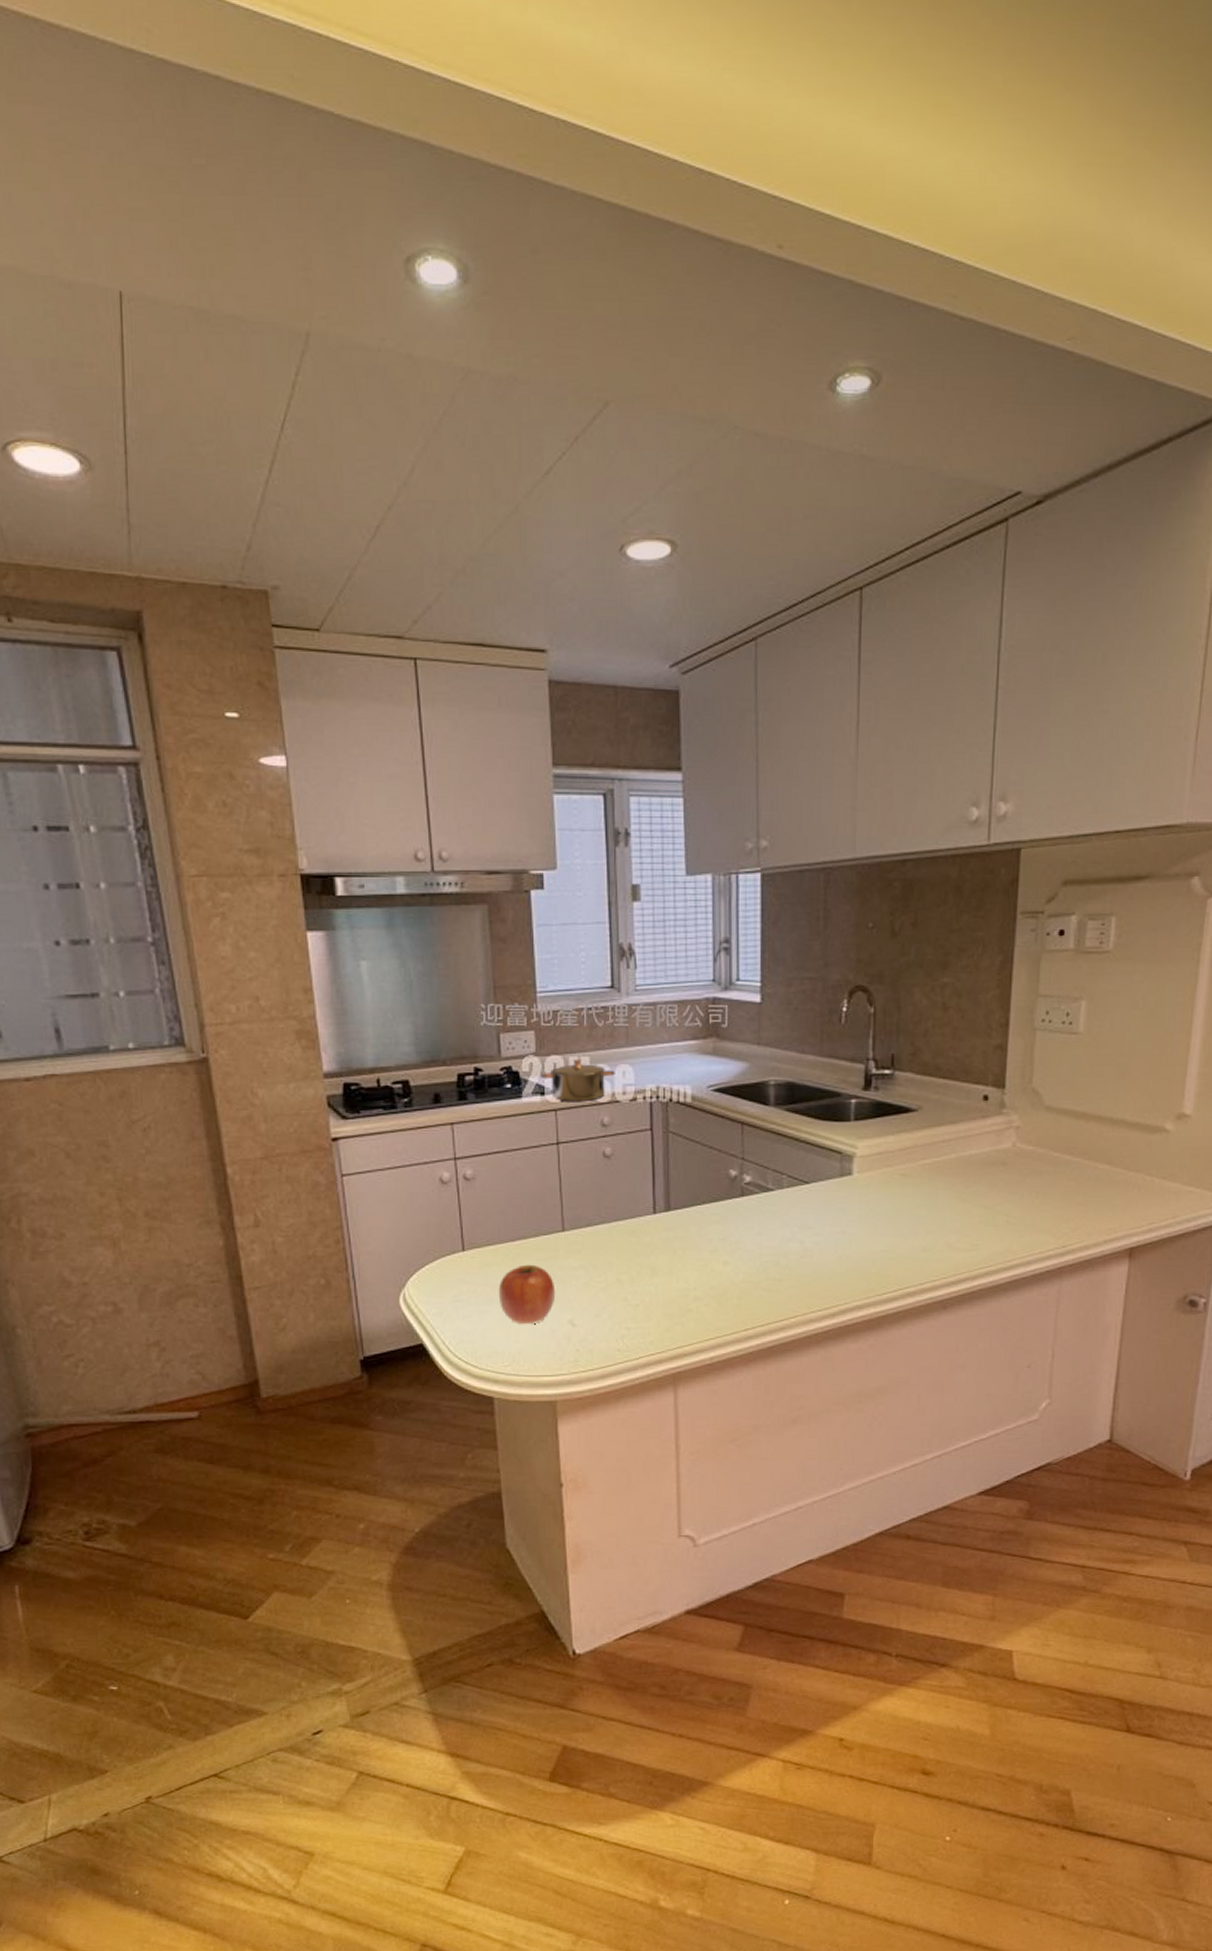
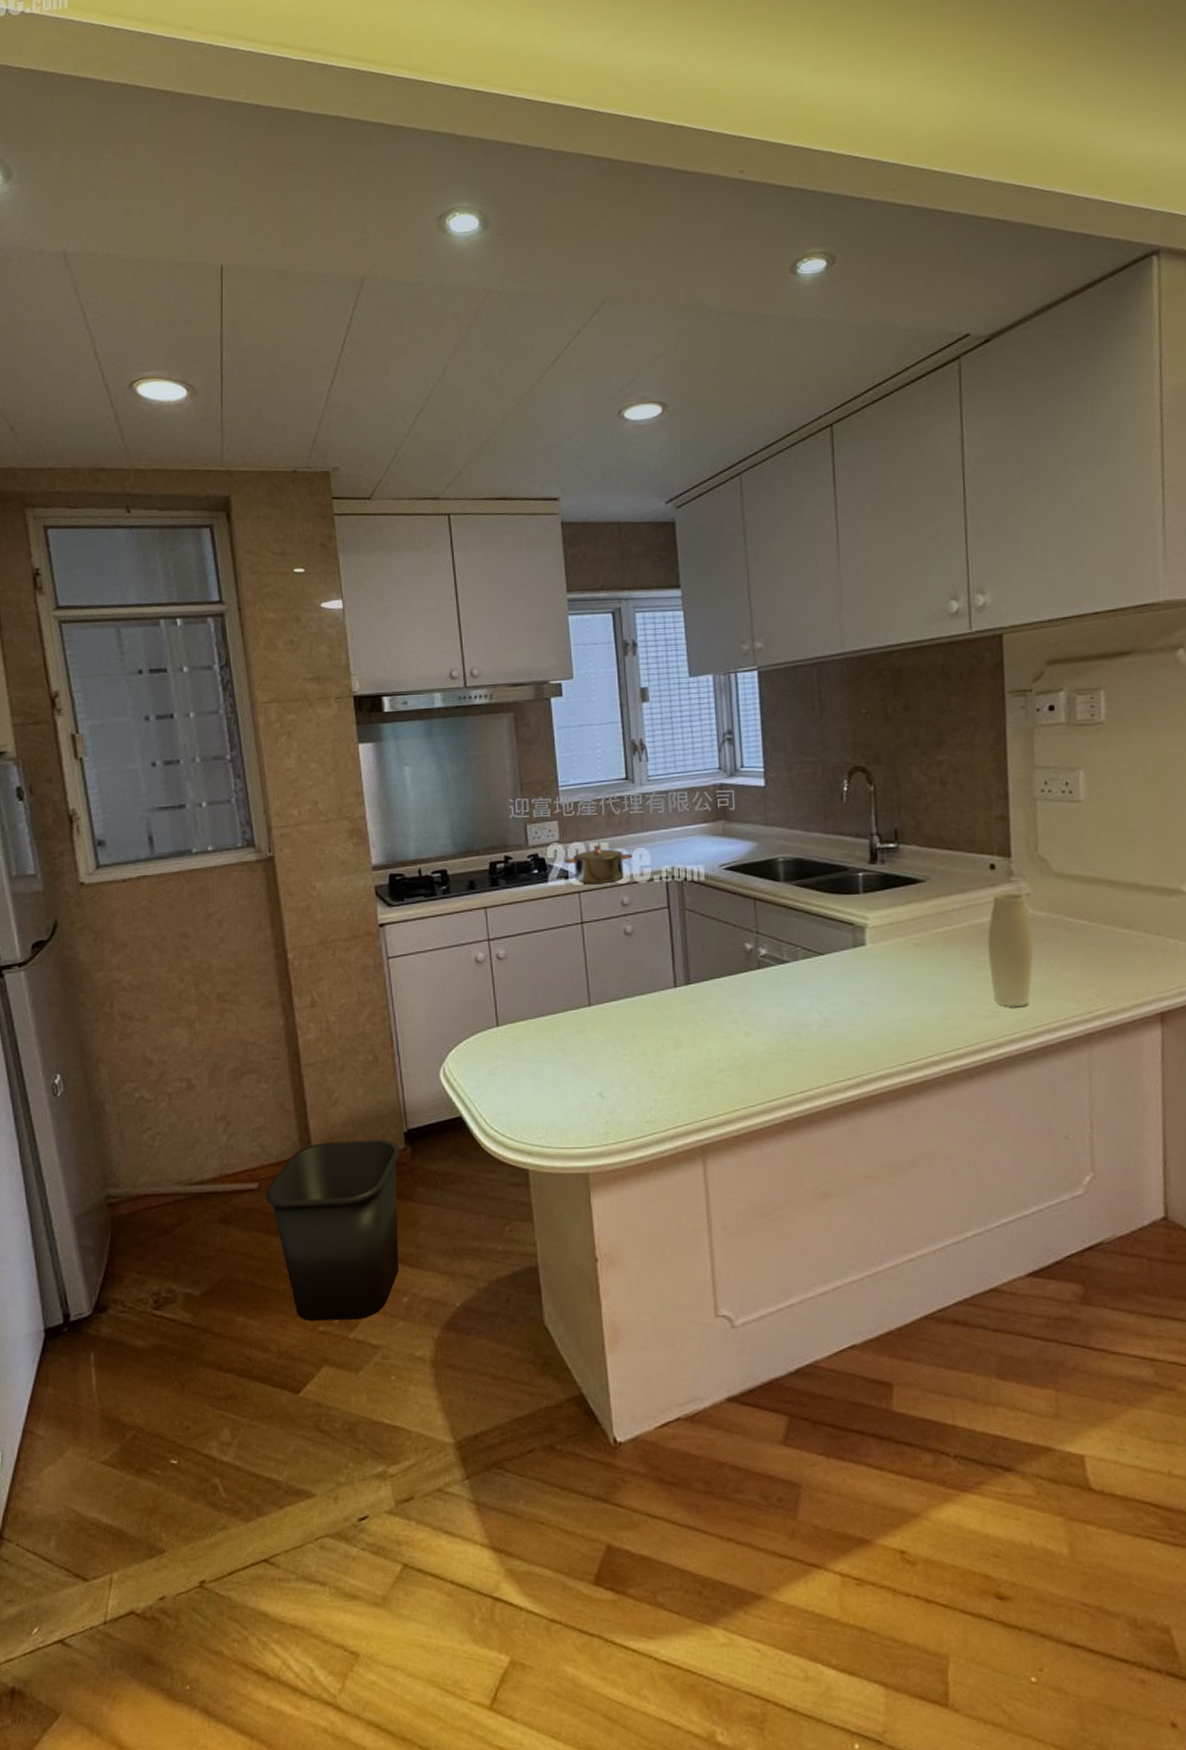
waste bin: none [206,1368,355,1548] -> present [265,1140,400,1321]
fruit: present [498,1264,556,1325] -> none [530,1038,585,1097]
vase: none [972,1125,1018,1241] -> present [987,892,1034,1008]

